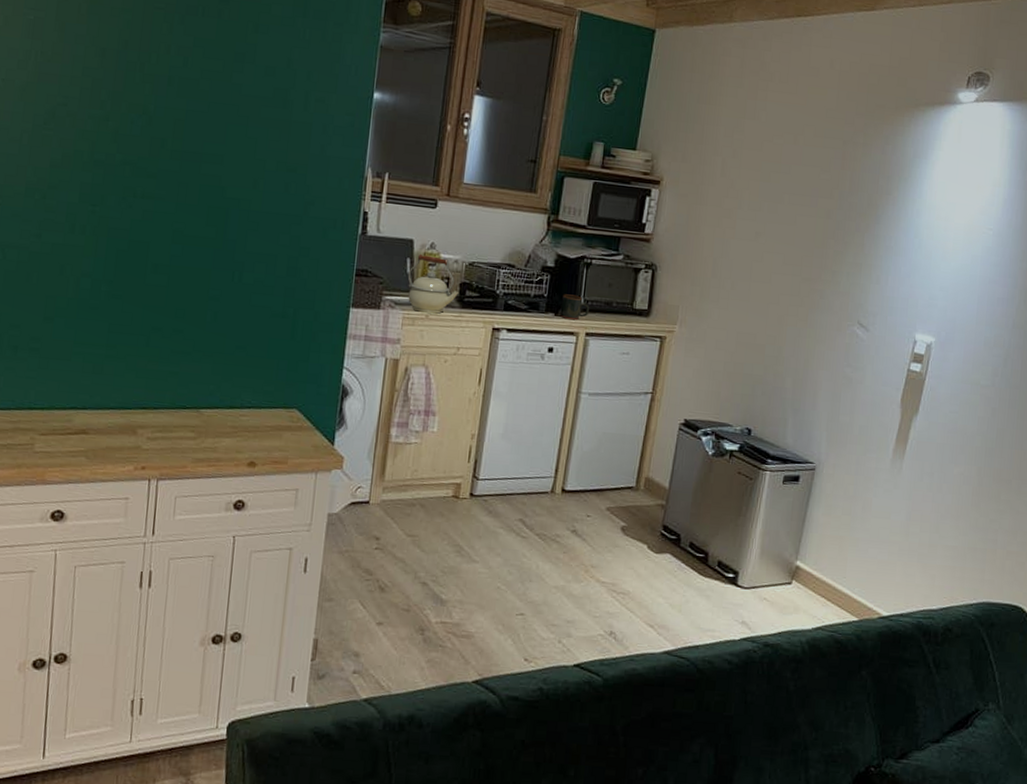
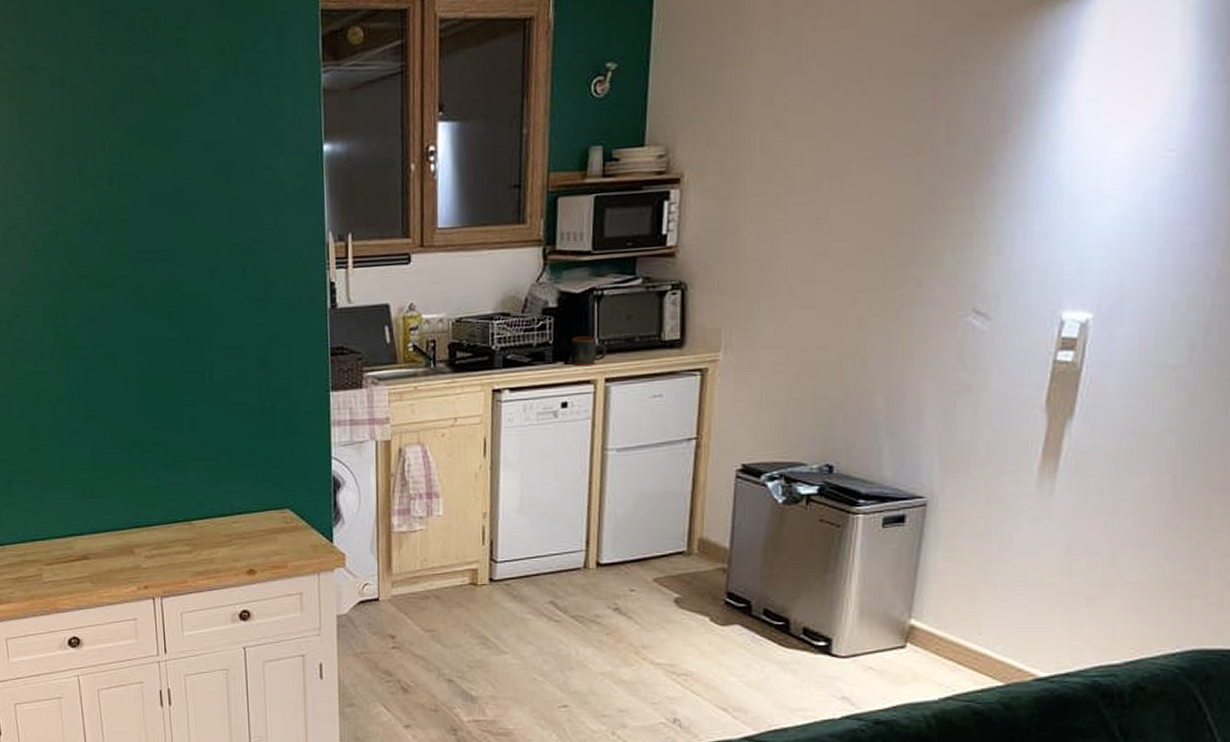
kettle: present [407,253,458,314] -> none [388,318,448,385]

